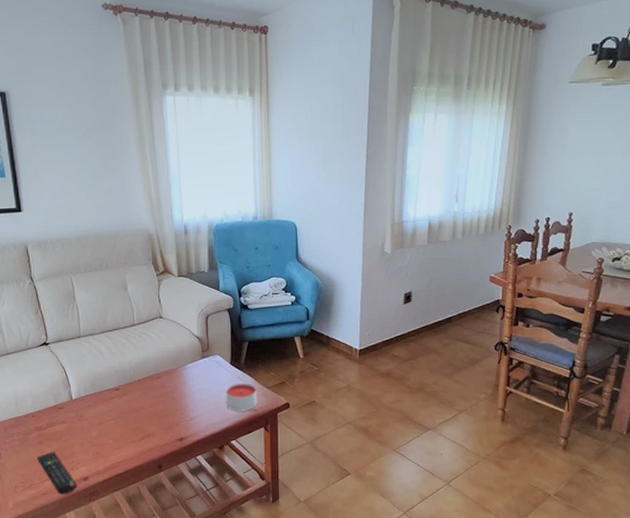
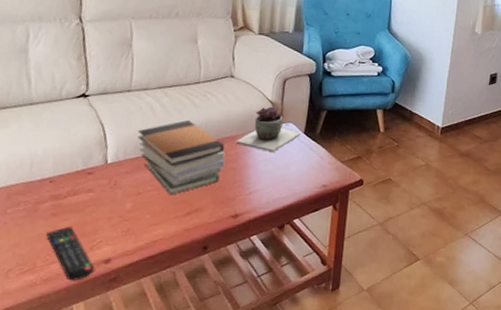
book stack: none [92,359,166,424] -> present [137,120,225,195]
succulent plant: none [172,341,228,383] -> present [235,106,302,153]
candle: present [225,383,258,411] -> none [293,155,330,187]

